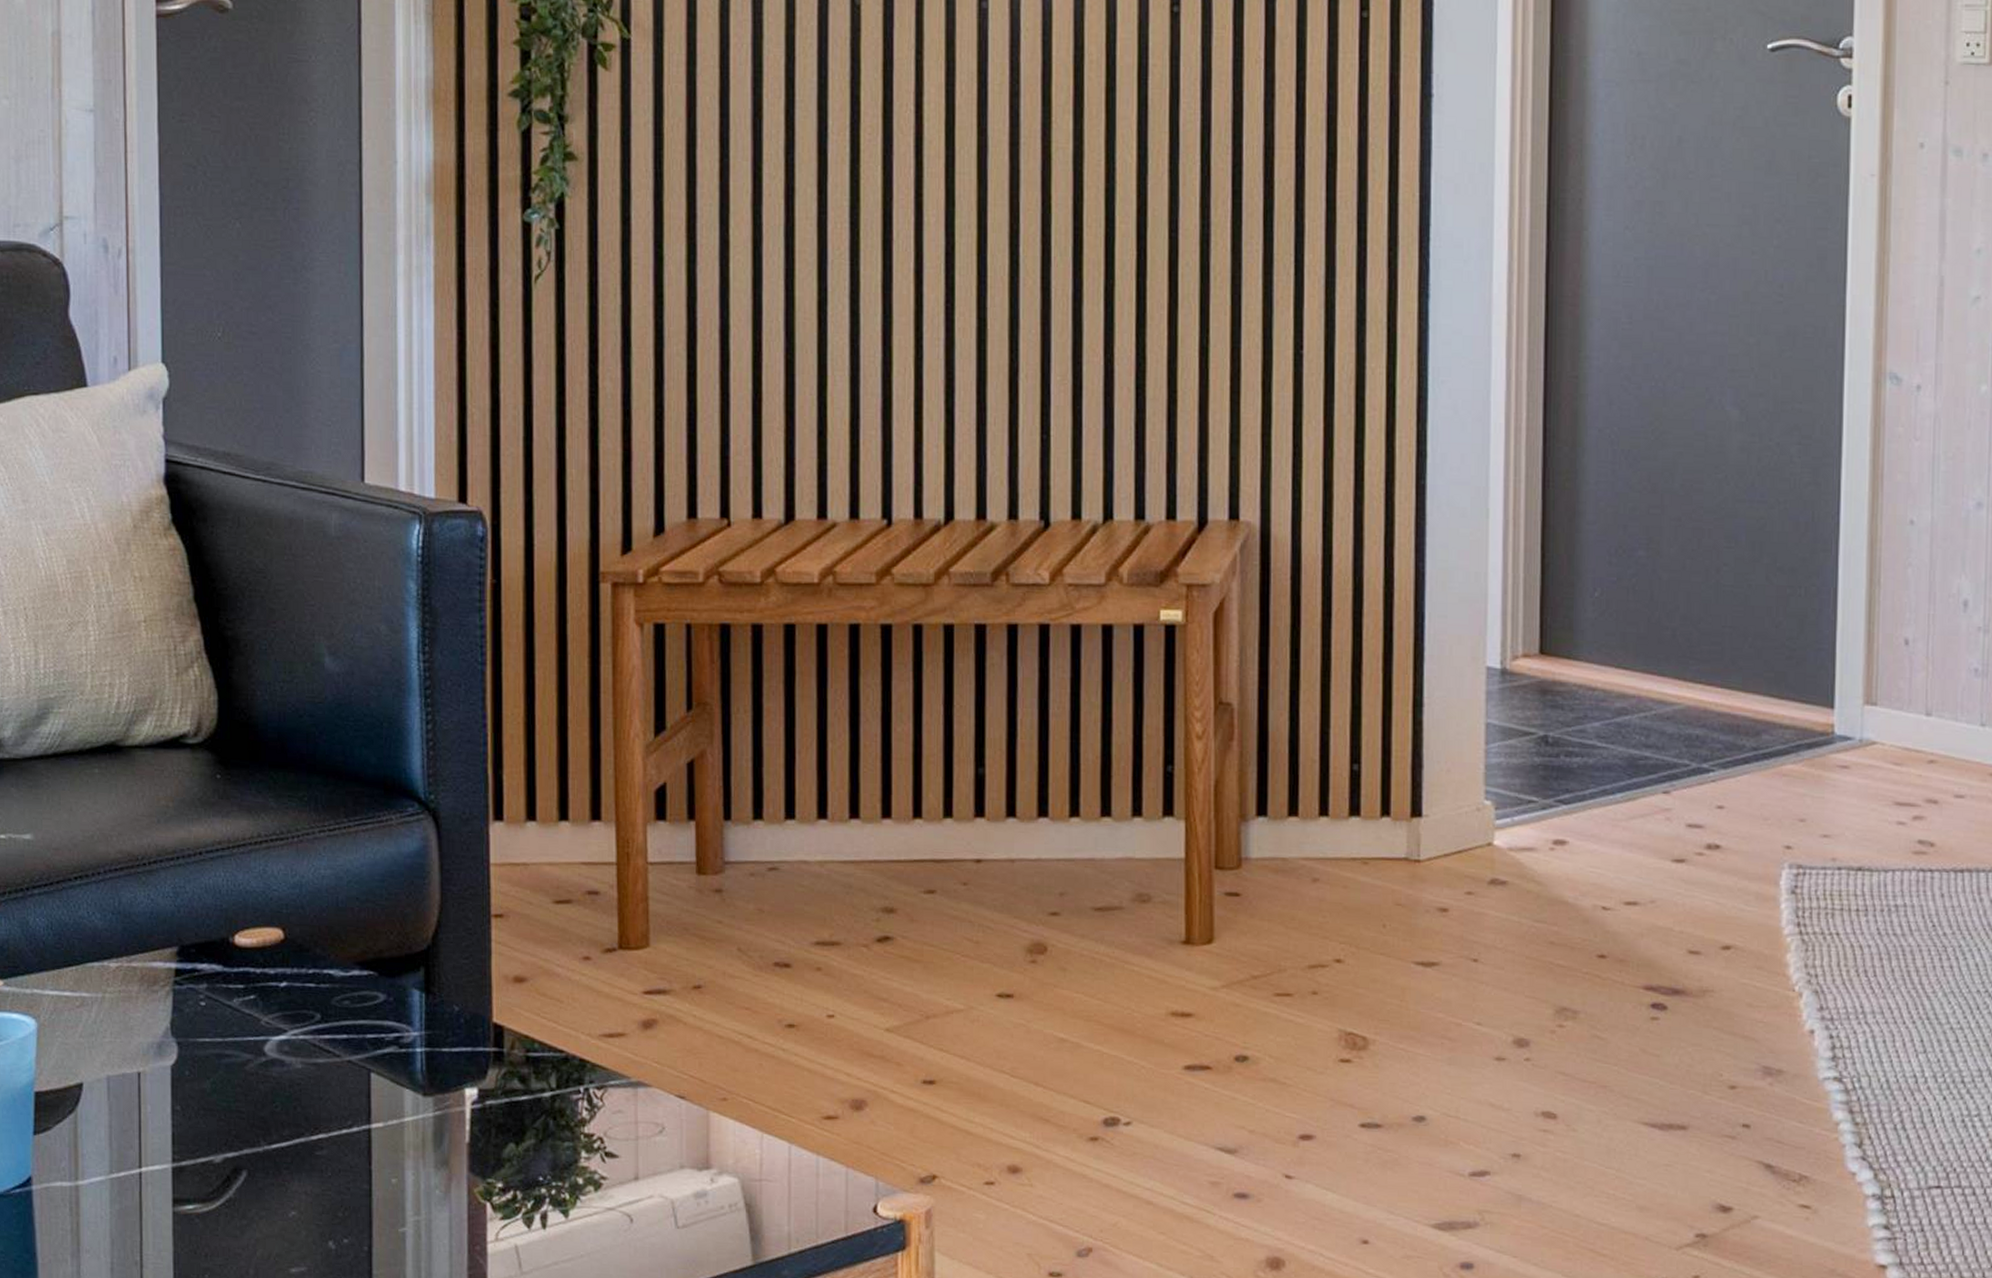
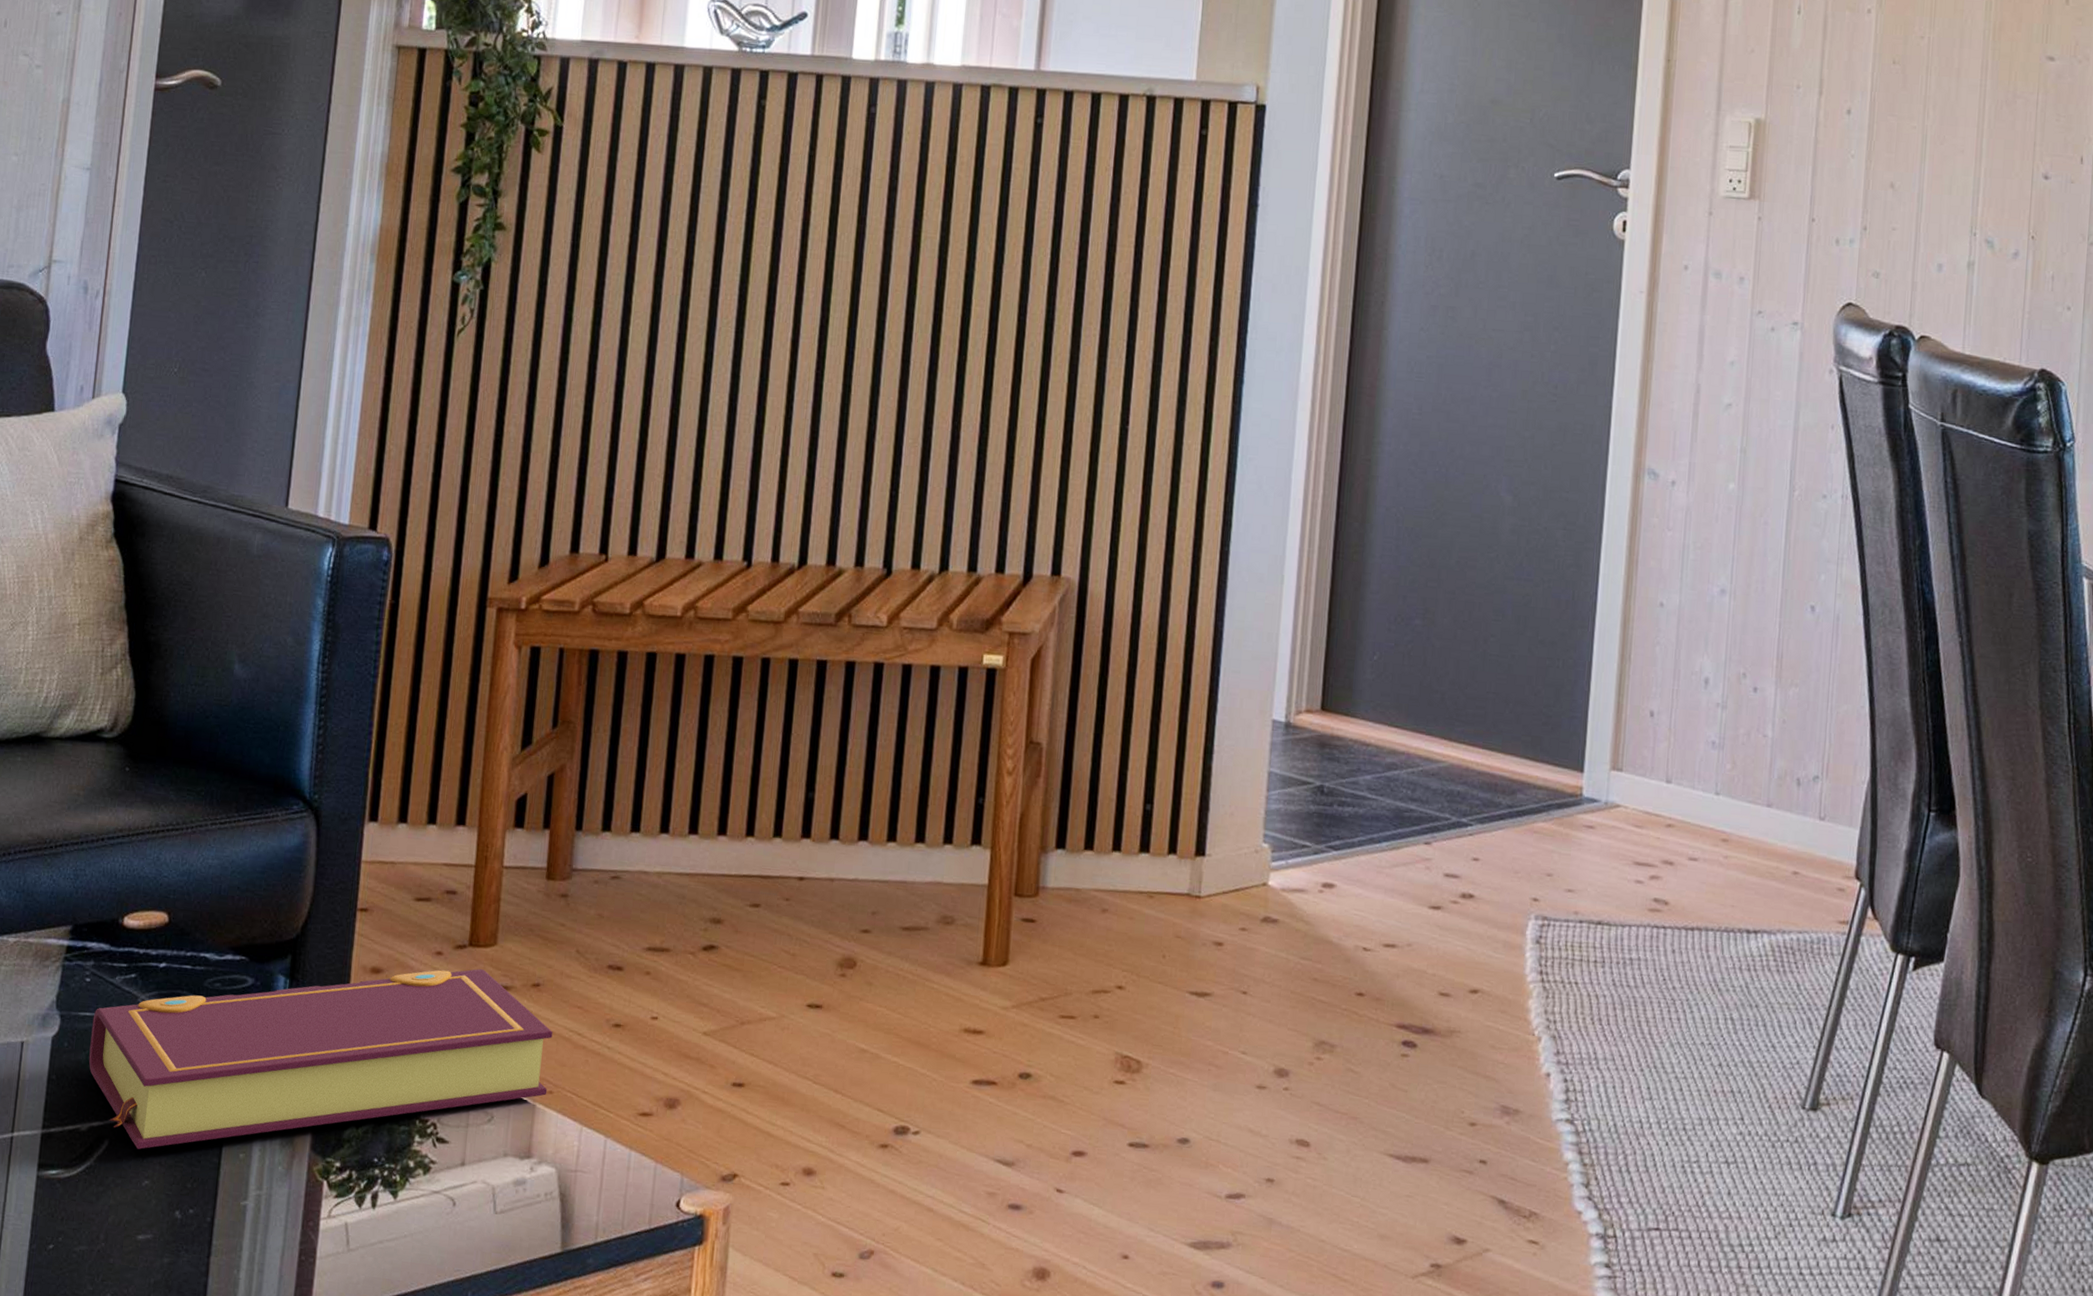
book: none [213,973,721,1179] -> present [88,969,553,1150]

